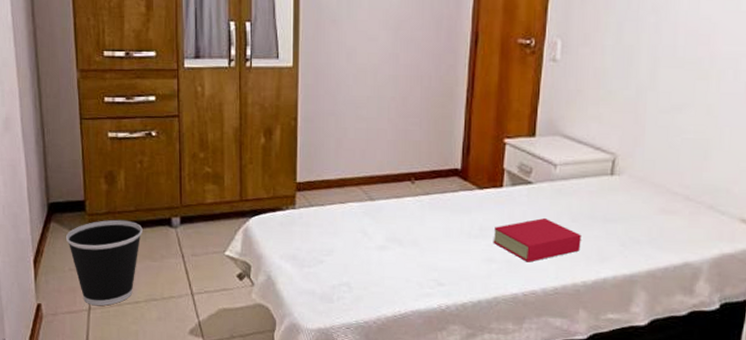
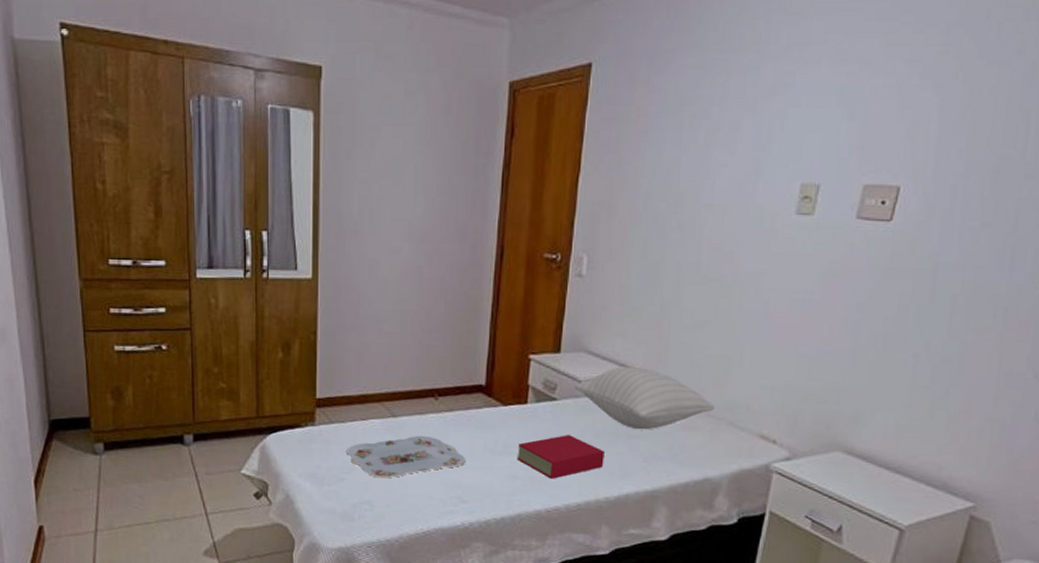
wastebasket: present [66,219,143,306] -> none [70,437,153,528]
serving tray: none [326,218,442,261] -> present [347,435,466,479]
pillow: none [549,150,694,214] -> present [574,367,715,430]

